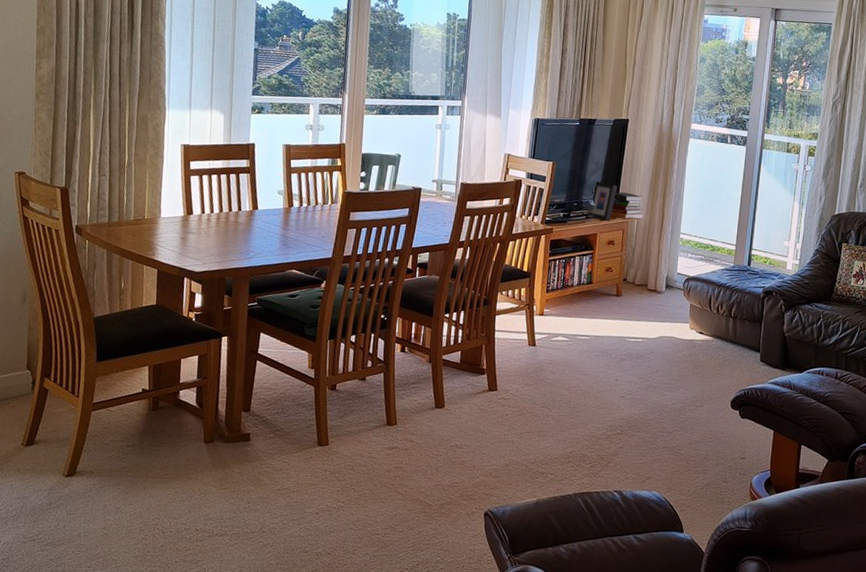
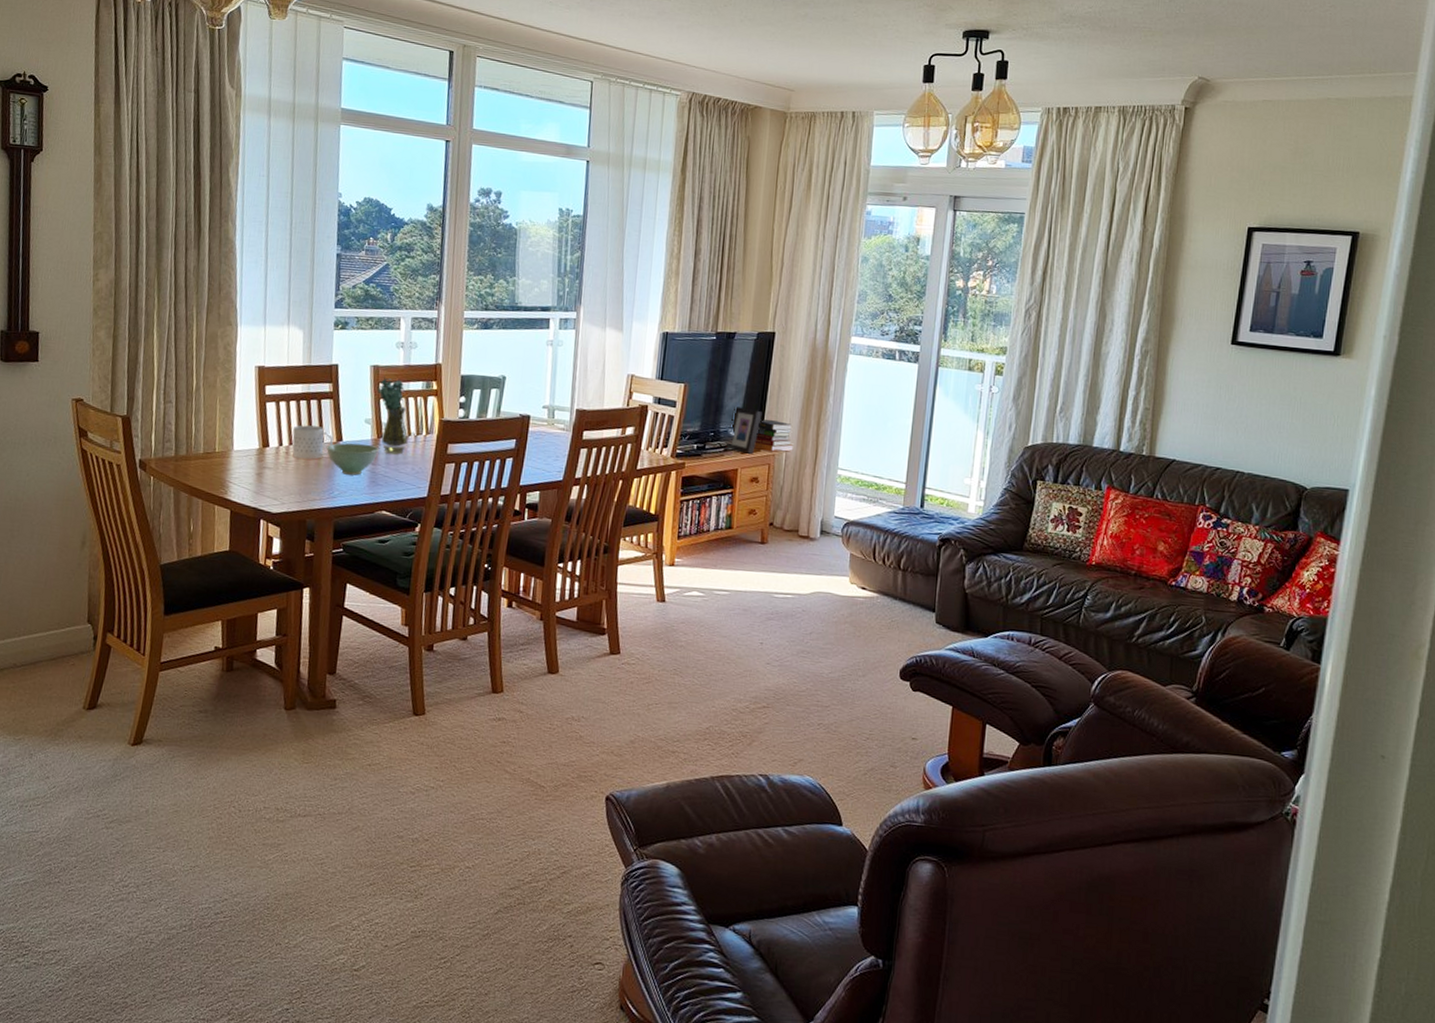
mug: none [213,195,250,226] -> present [292,425,333,460]
bowl: none [244,211,290,239] -> present [327,443,379,476]
vase: none [289,153,316,222] -> present [377,375,408,455]

